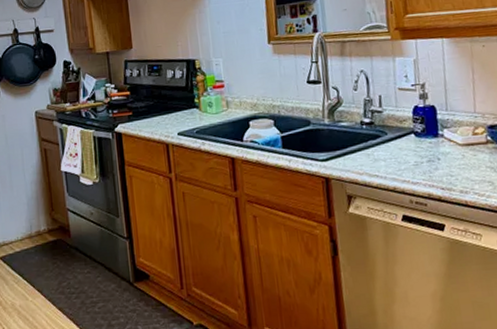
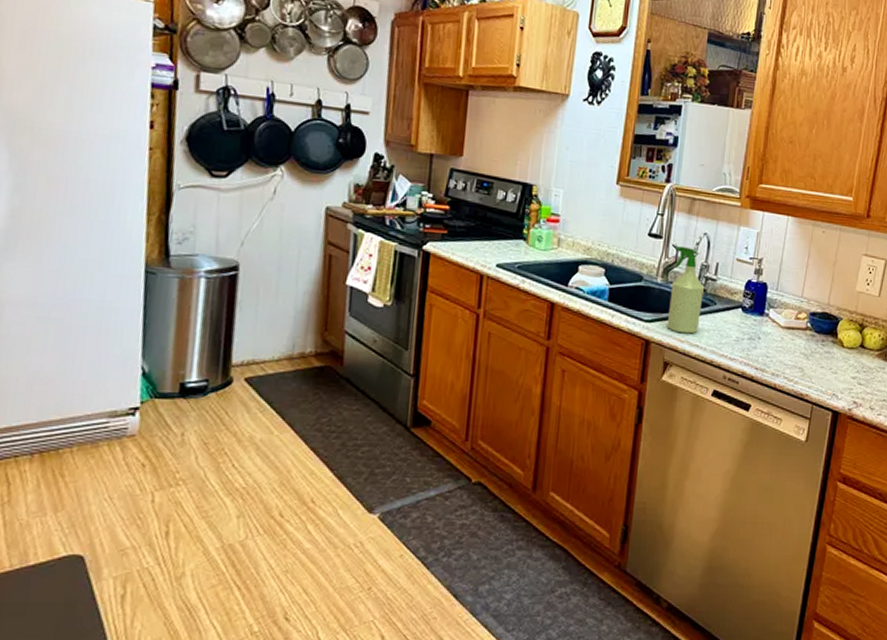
spray bottle: none [336,86,375,167] -> present [666,245,705,334]

